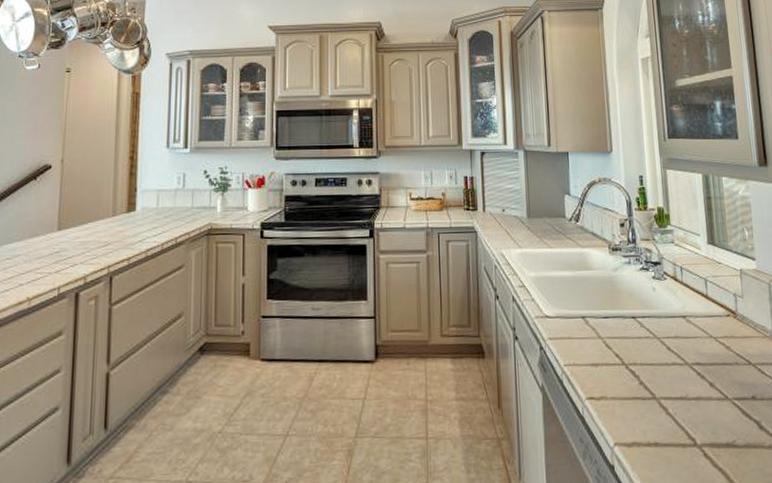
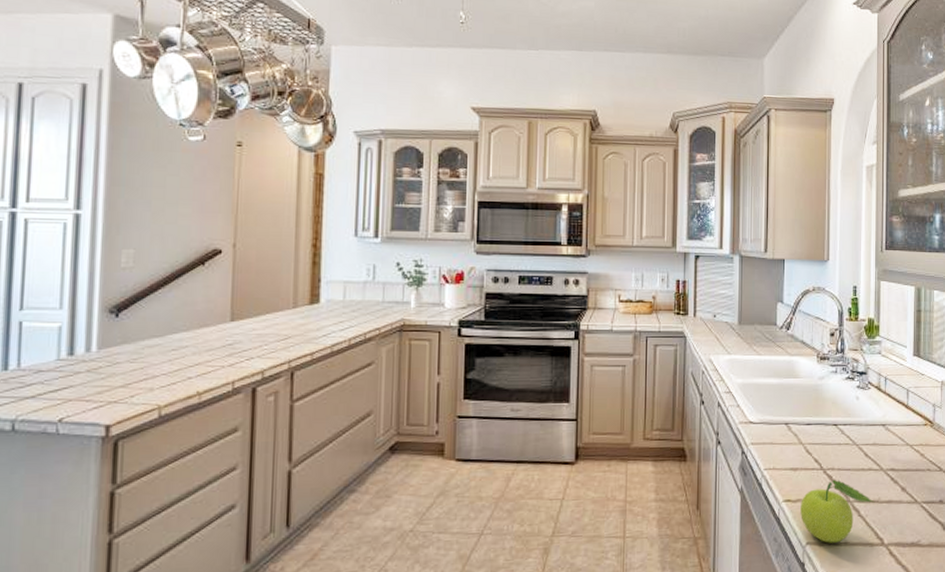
fruit: none [605,376,683,444] -> present [800,480,875,543]

